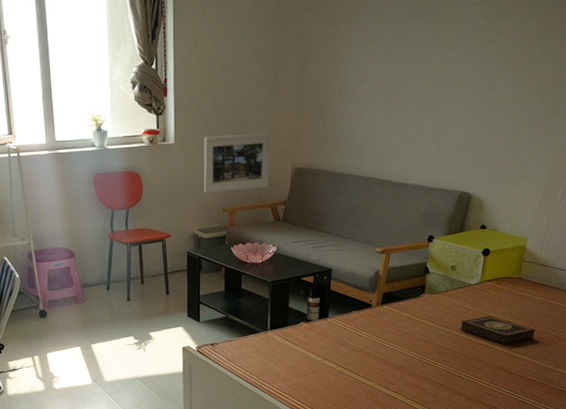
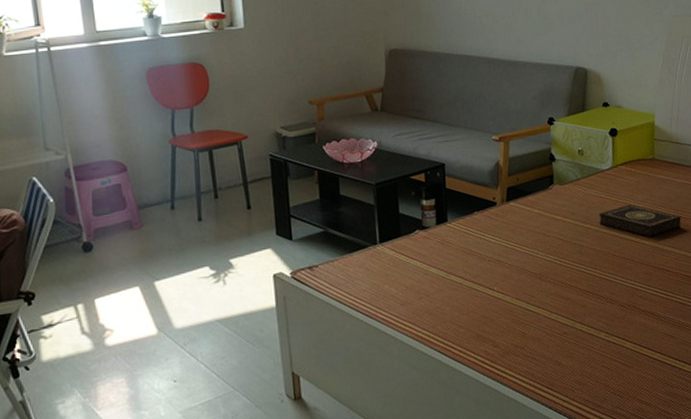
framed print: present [203,133,270,193] -> none [279,12,361,84]

